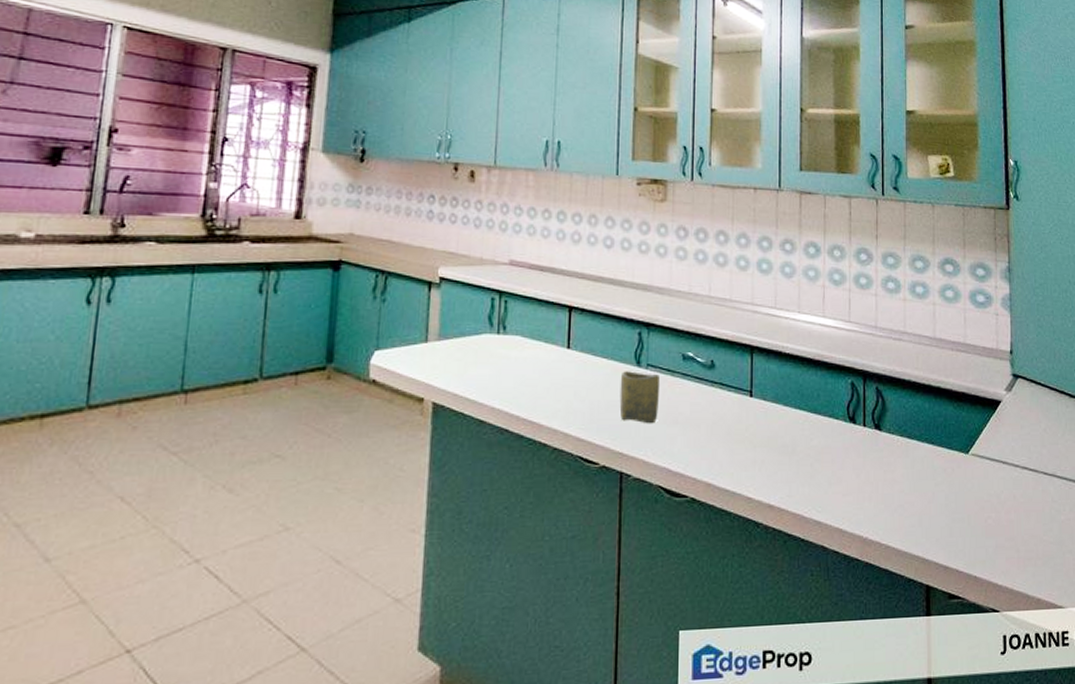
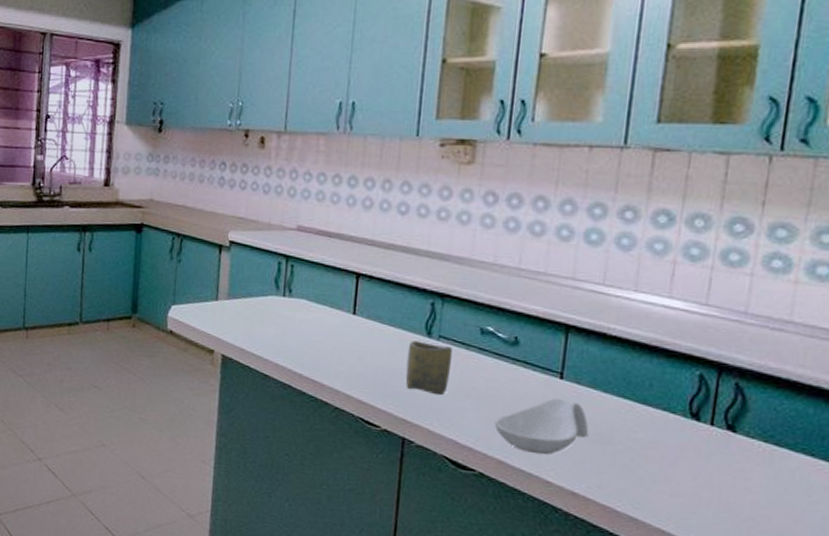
spoon rest: none [700,415,777,472] -> present [494,398,589,456]

